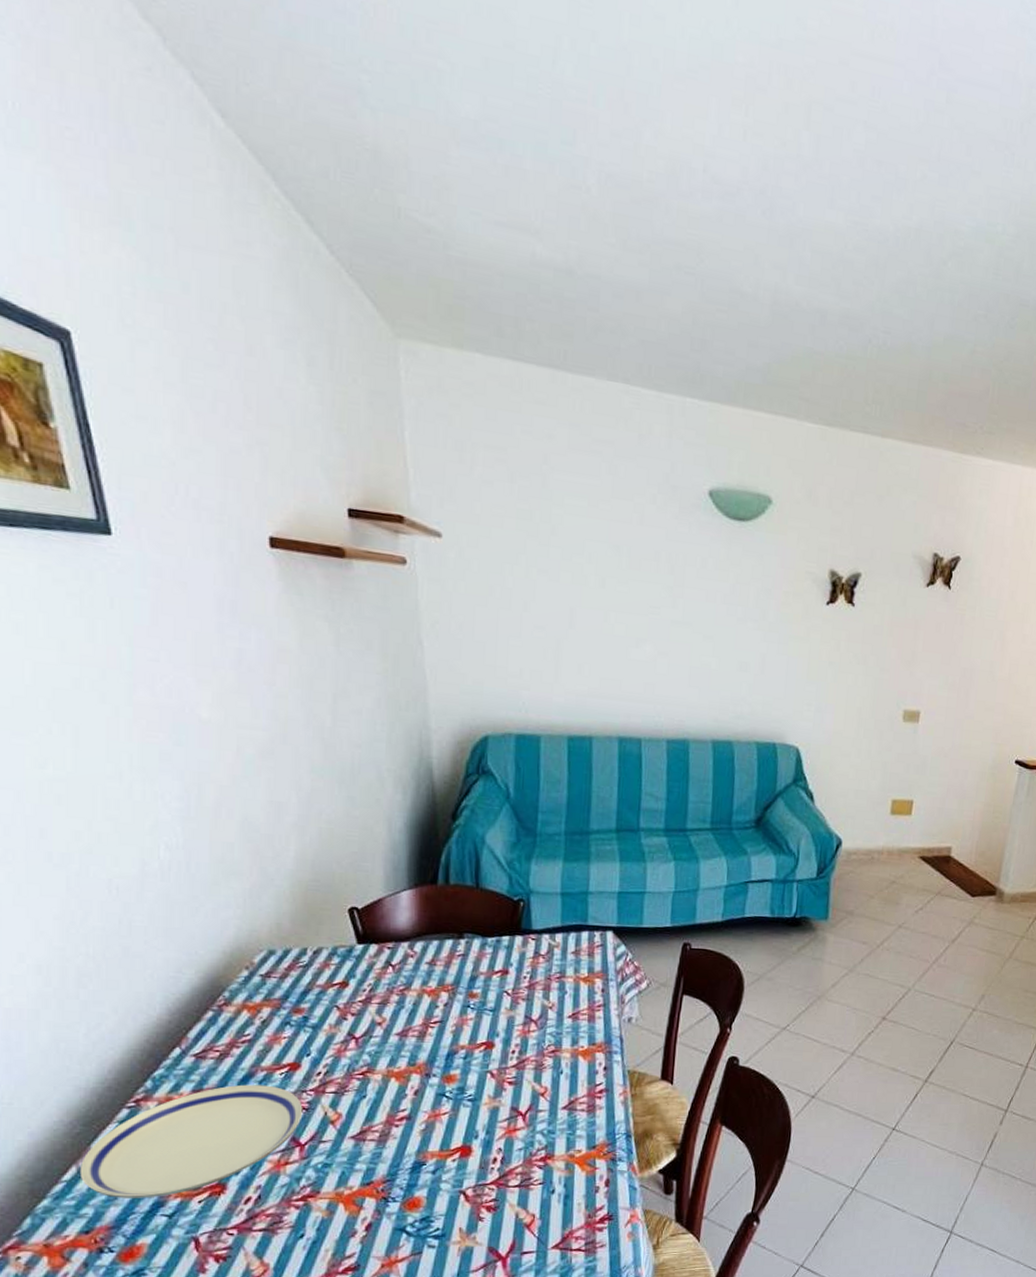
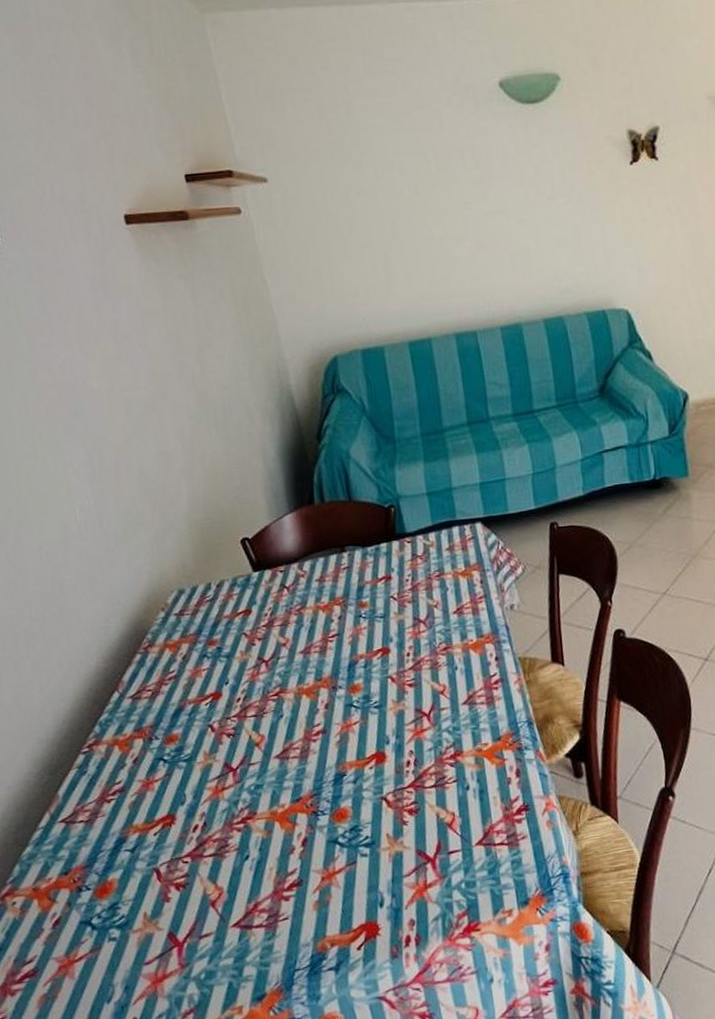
plate: present [79,1084,303,1198] -> none [52,716,231,839]

